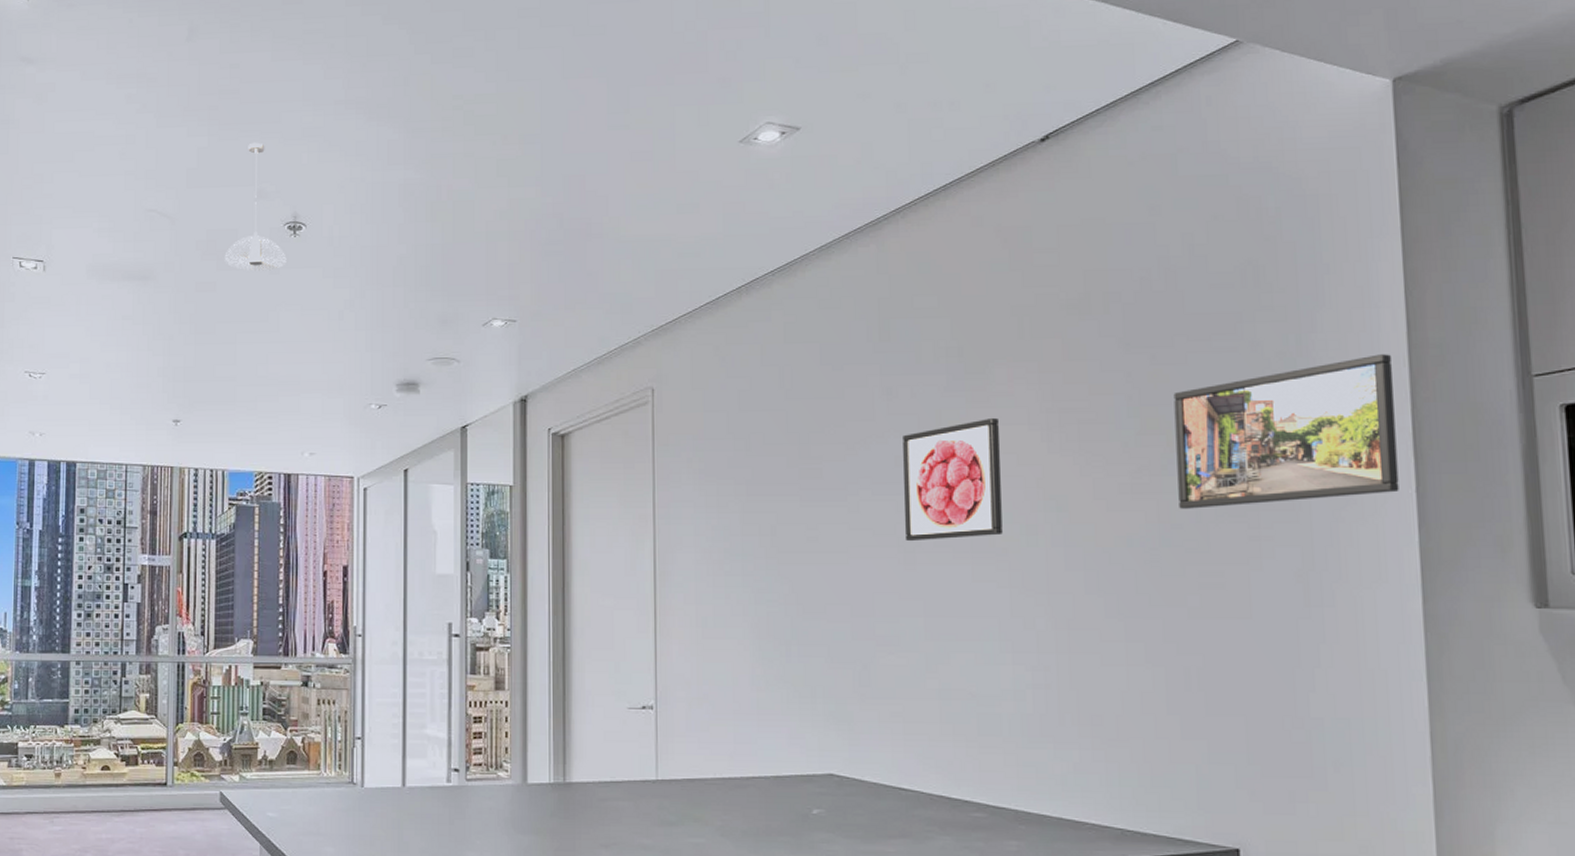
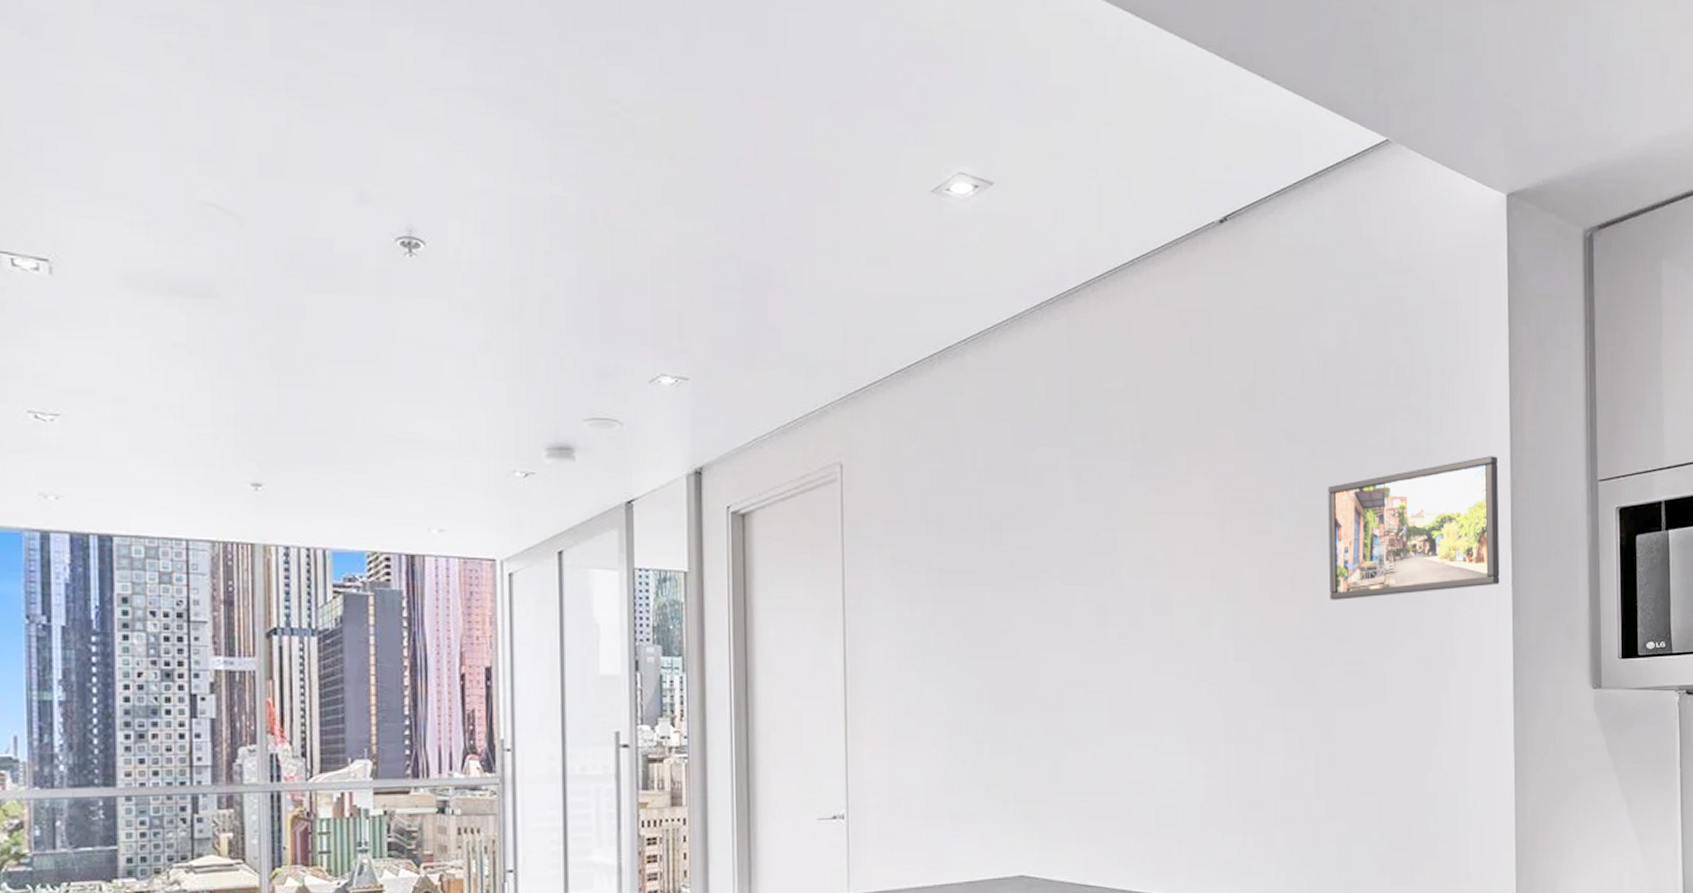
pendant light: present [224,142,287,271] -> none [315,128,400,297]
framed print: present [903,417,1003,542] -> none [1091,506,1180,634]

